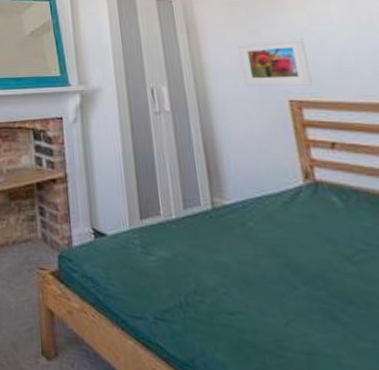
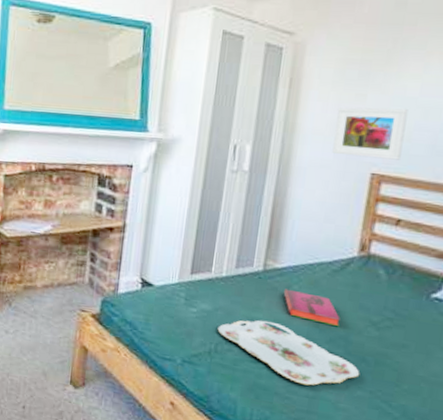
serving tray: none [182,263,354,339] -> present [217,320,360,386]
hardback book: none [239,226,311,265] -> present [283,289,340,327]

